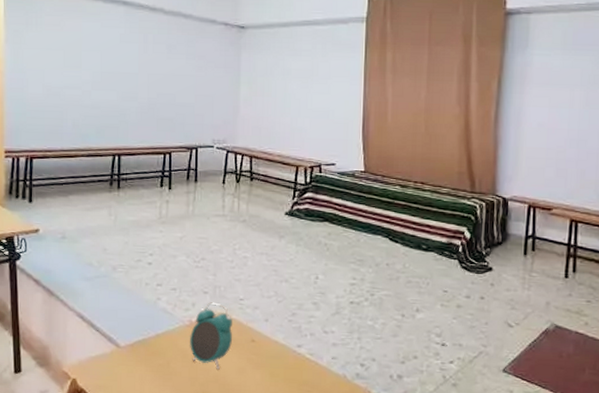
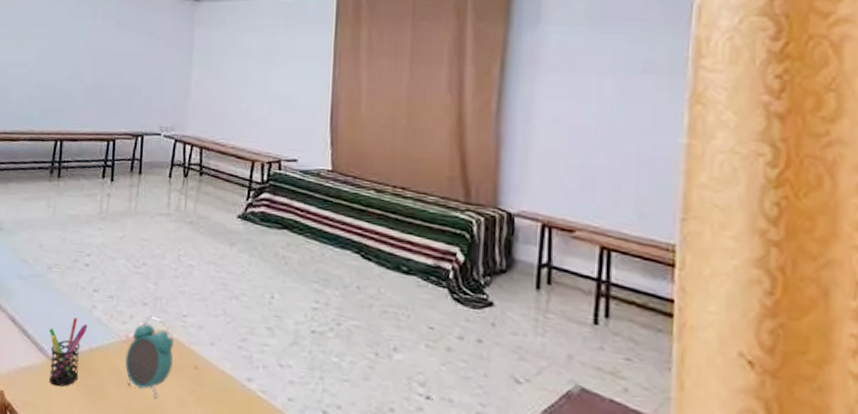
pen holder: none [116,310,153,370] -> present [49,317,88,387]

